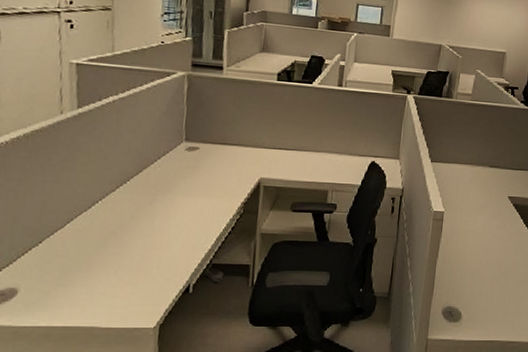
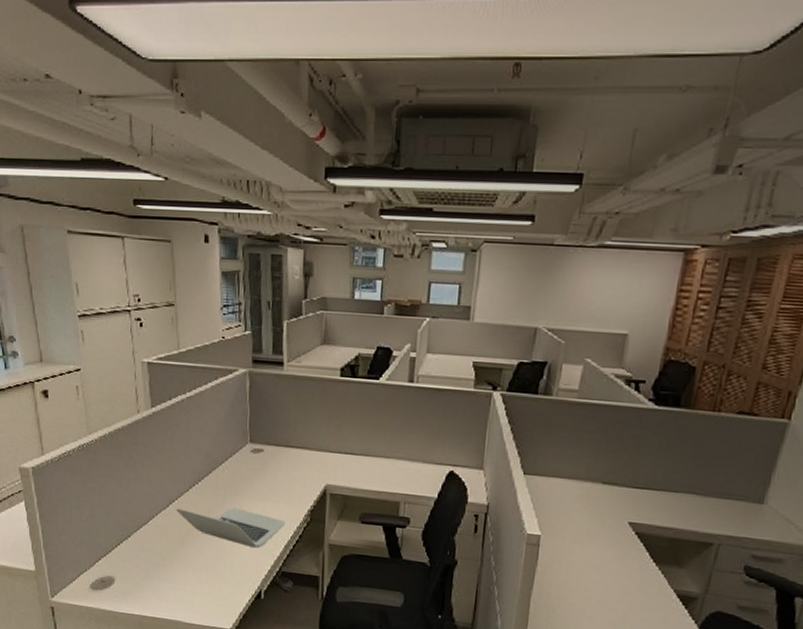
laptop: none [99,205,219,244] -> present [176,508,286,549]

